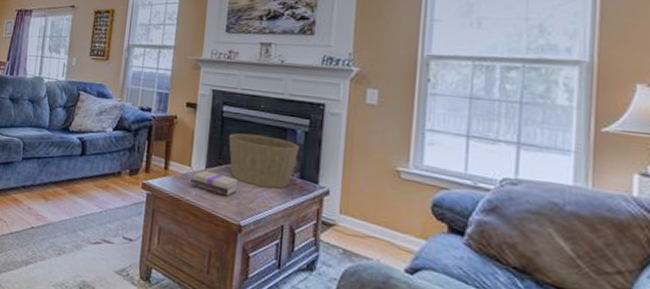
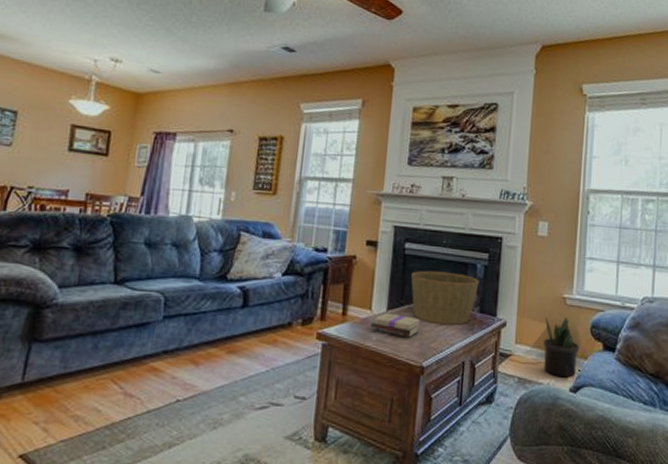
planter: none [373,189,417,257] -> present [544,316,579,378]

